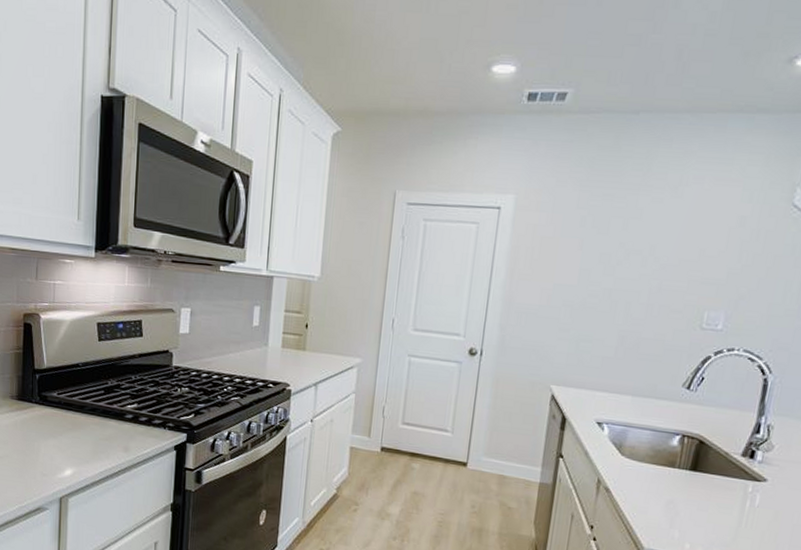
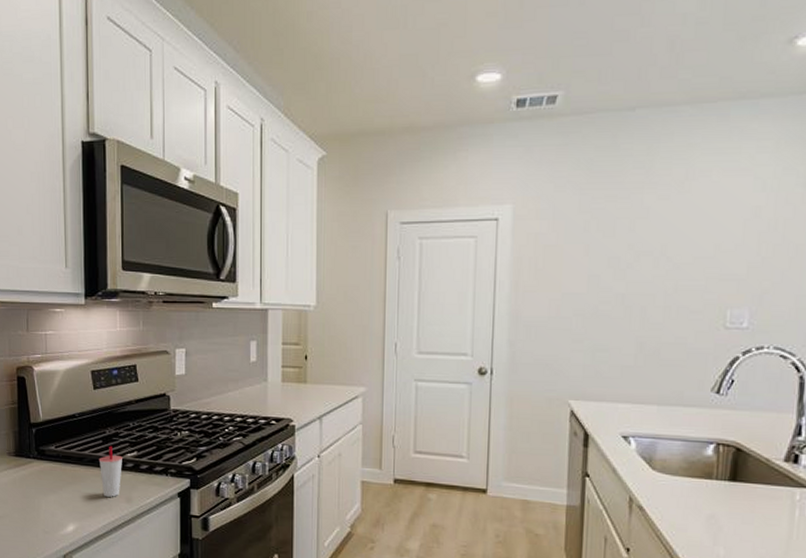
cup: none [99,396,124,446] -> present [98,445,123,497]

